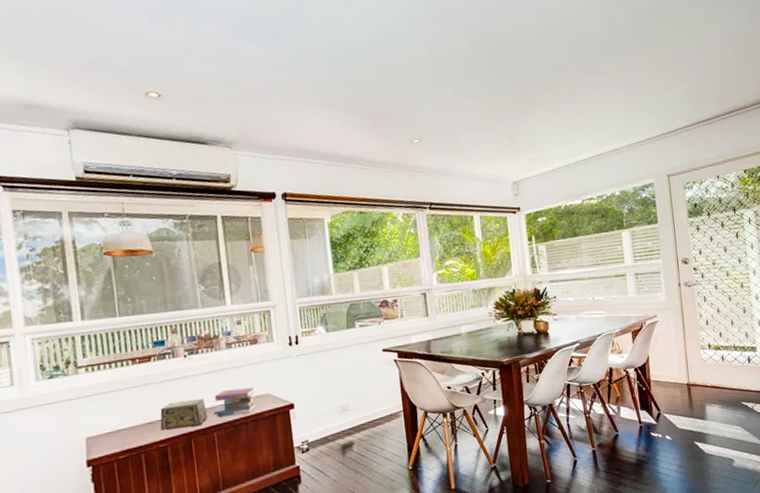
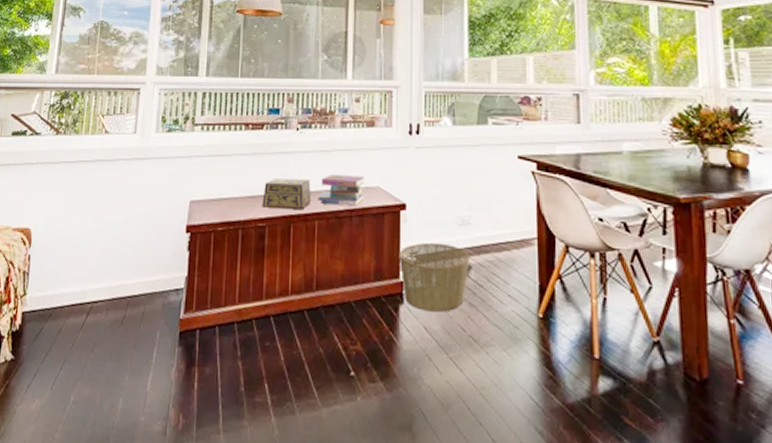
basket: none [292,429,352,485] -> present [398,242,470,312]

